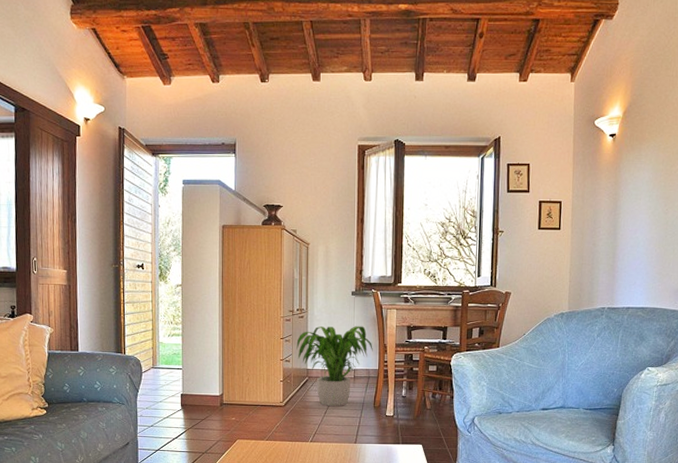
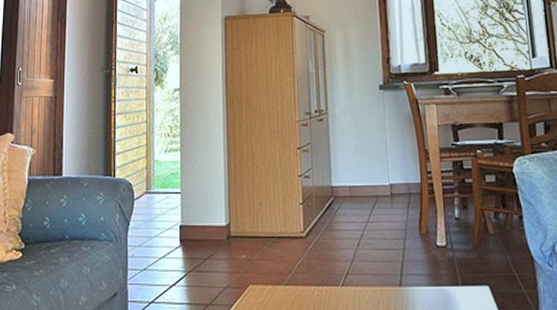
potted plant: present [296,326,373,407] -> none [316,127,412,236]

